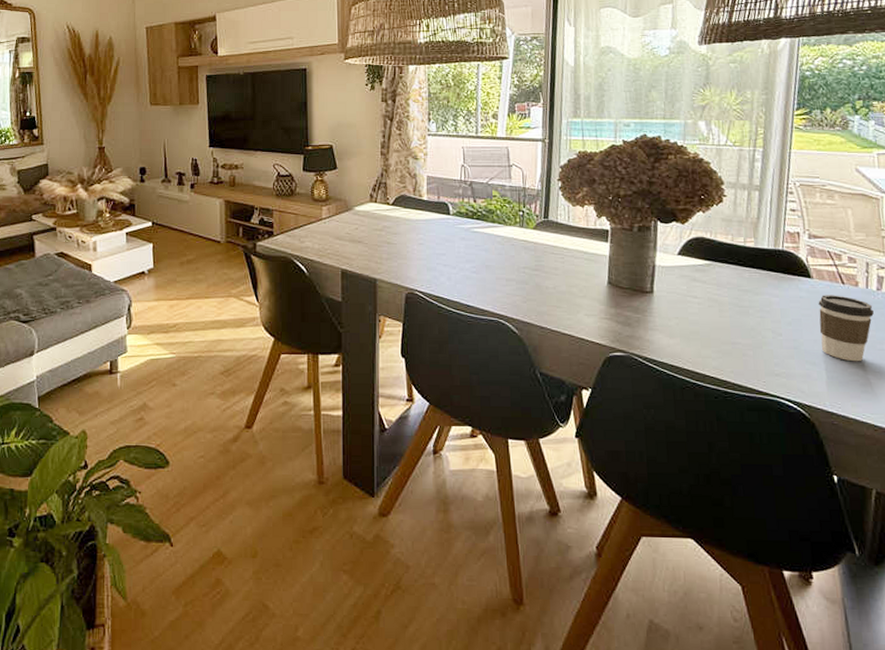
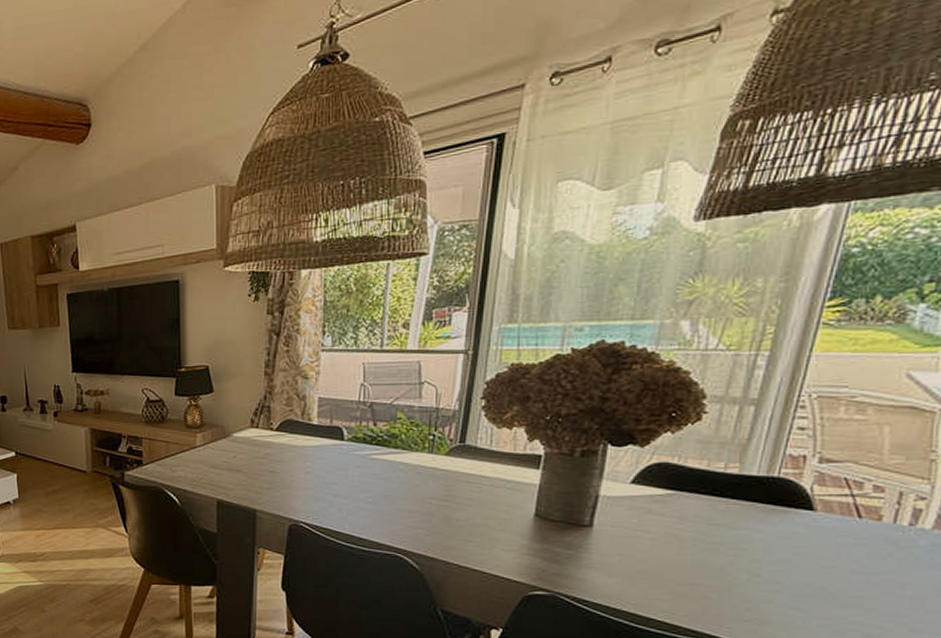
coffee cup: present [818,295,874,362] -> none [815,530,899,610]

